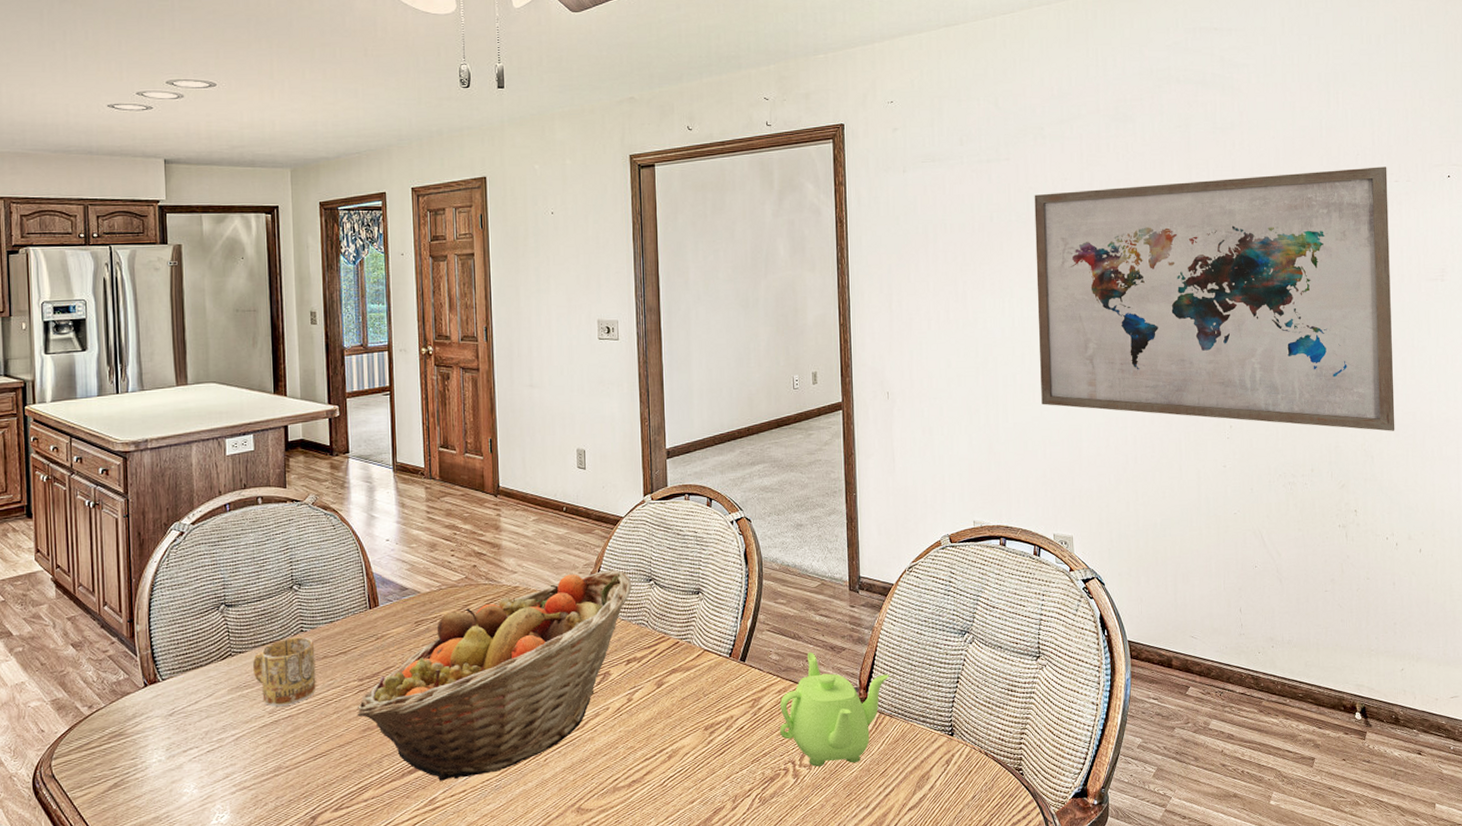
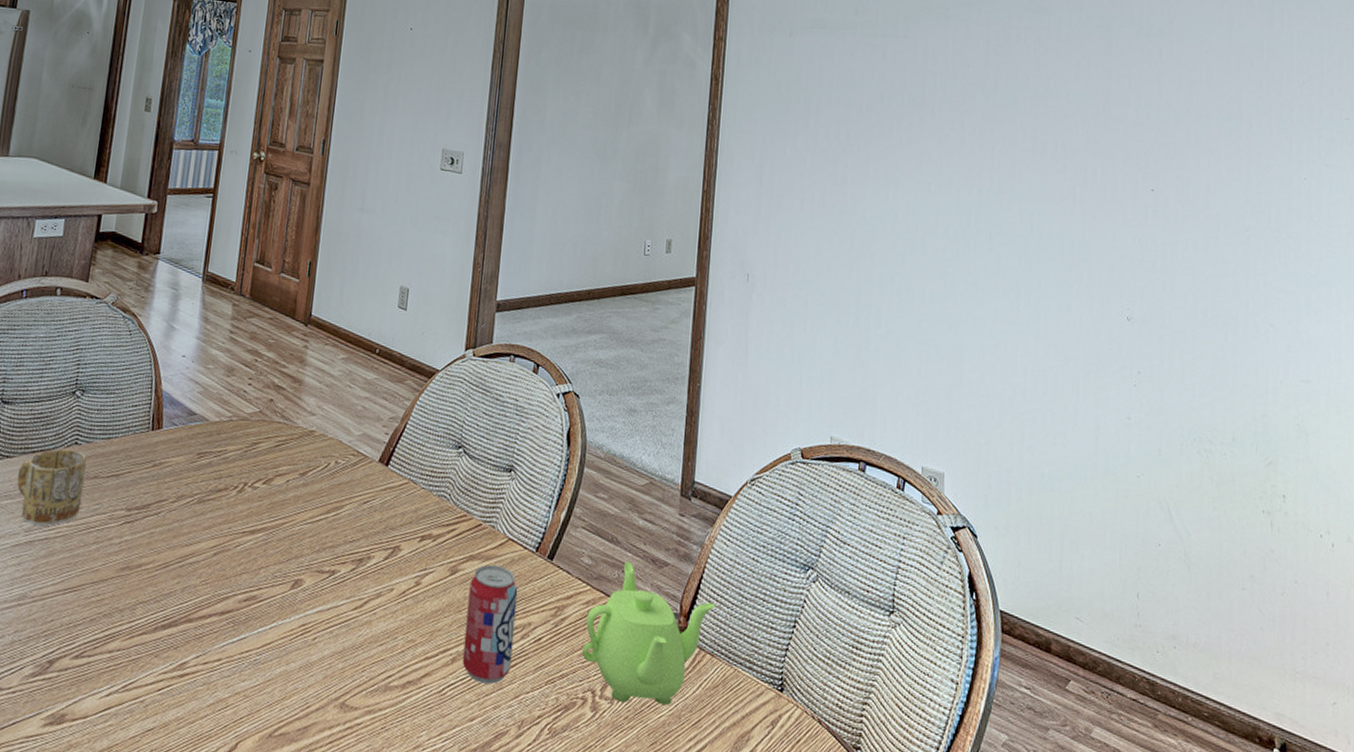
fruit basket: present [357,570,632,781] -> none [118,426,439,644]
beverage can: none [675,673,720,772] -> present [462,564,518,684]
wall art: present [1034,166,1395,431] -> none [920,79,1337,407]

